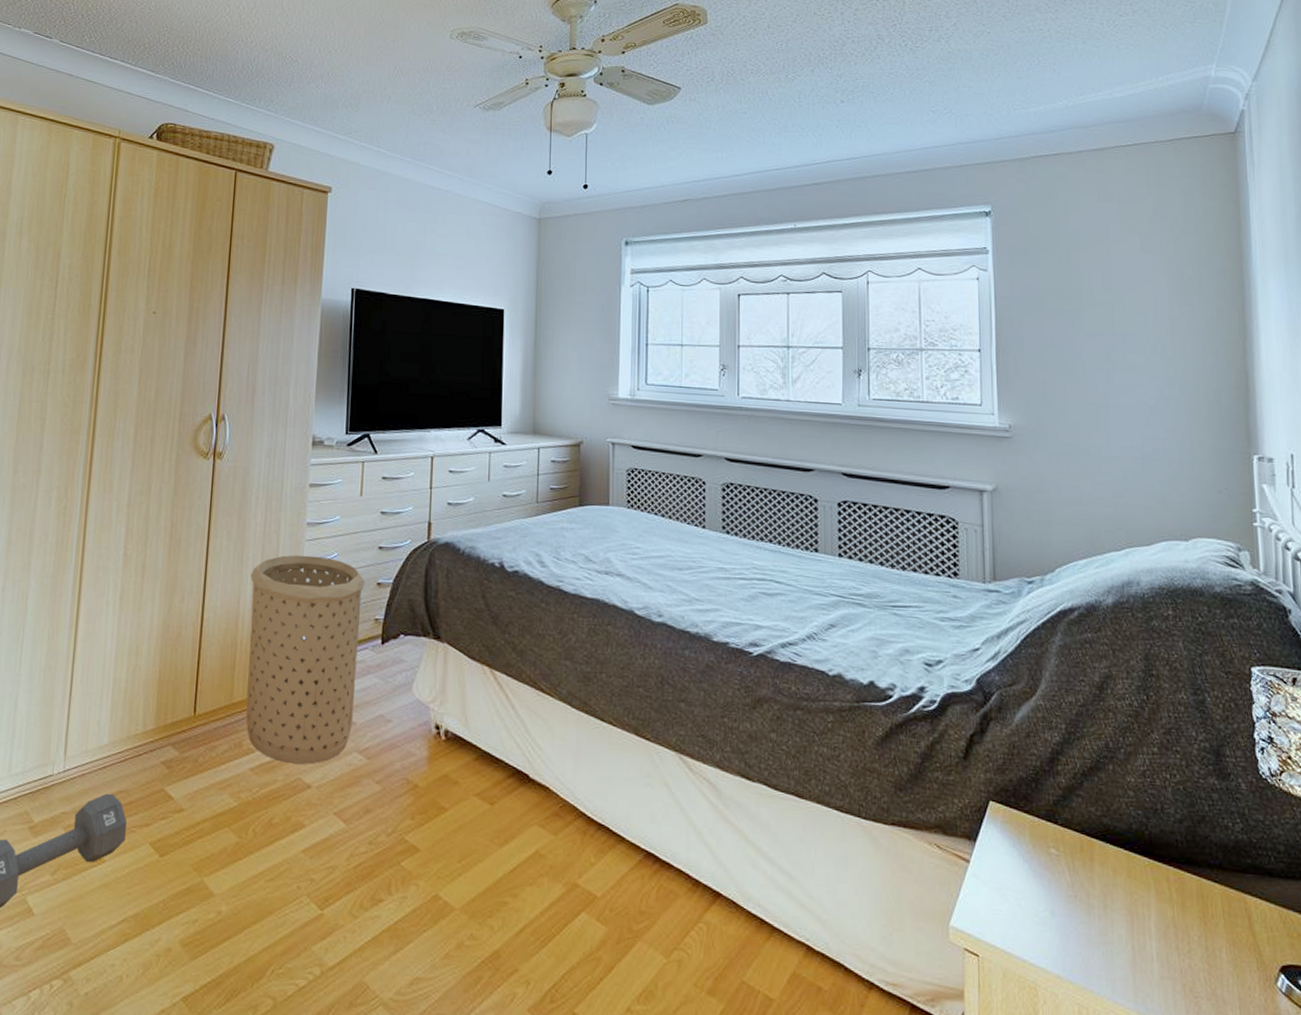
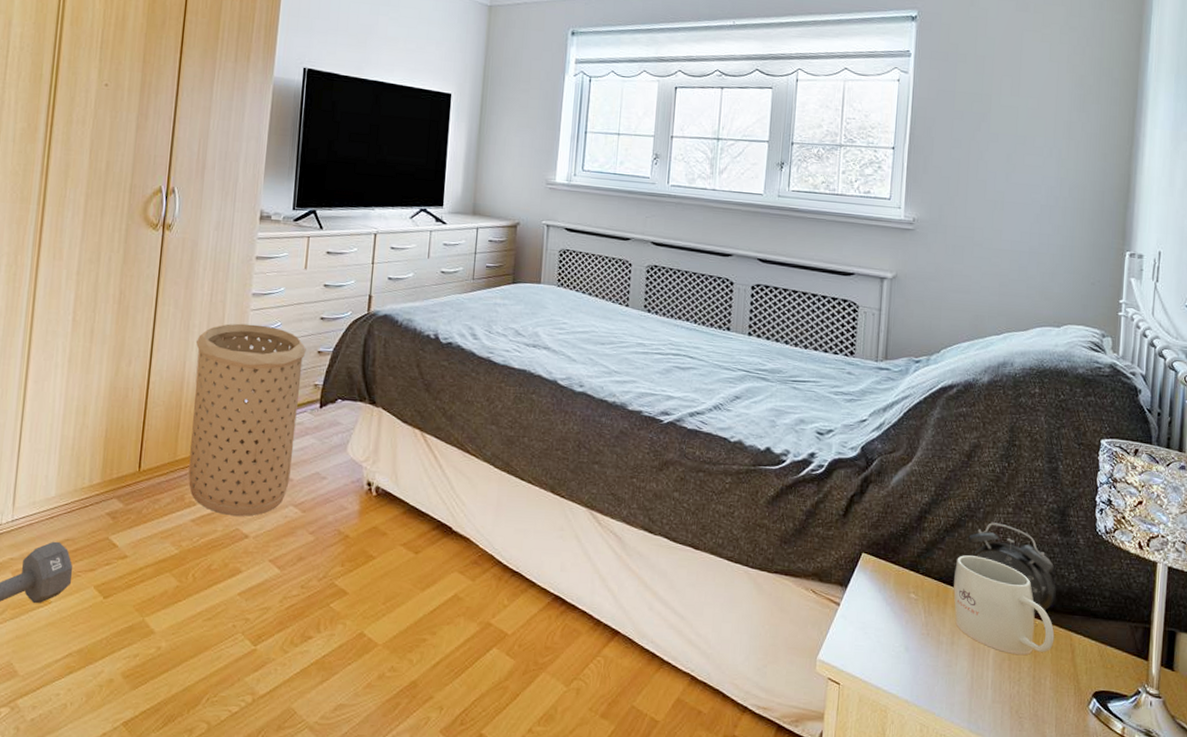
mug: none [1098,803,1226,922] -> present [953,555,1055,656]
alarm clock: none [1109,764,1221,888] -> present [967,522,1056,627]

